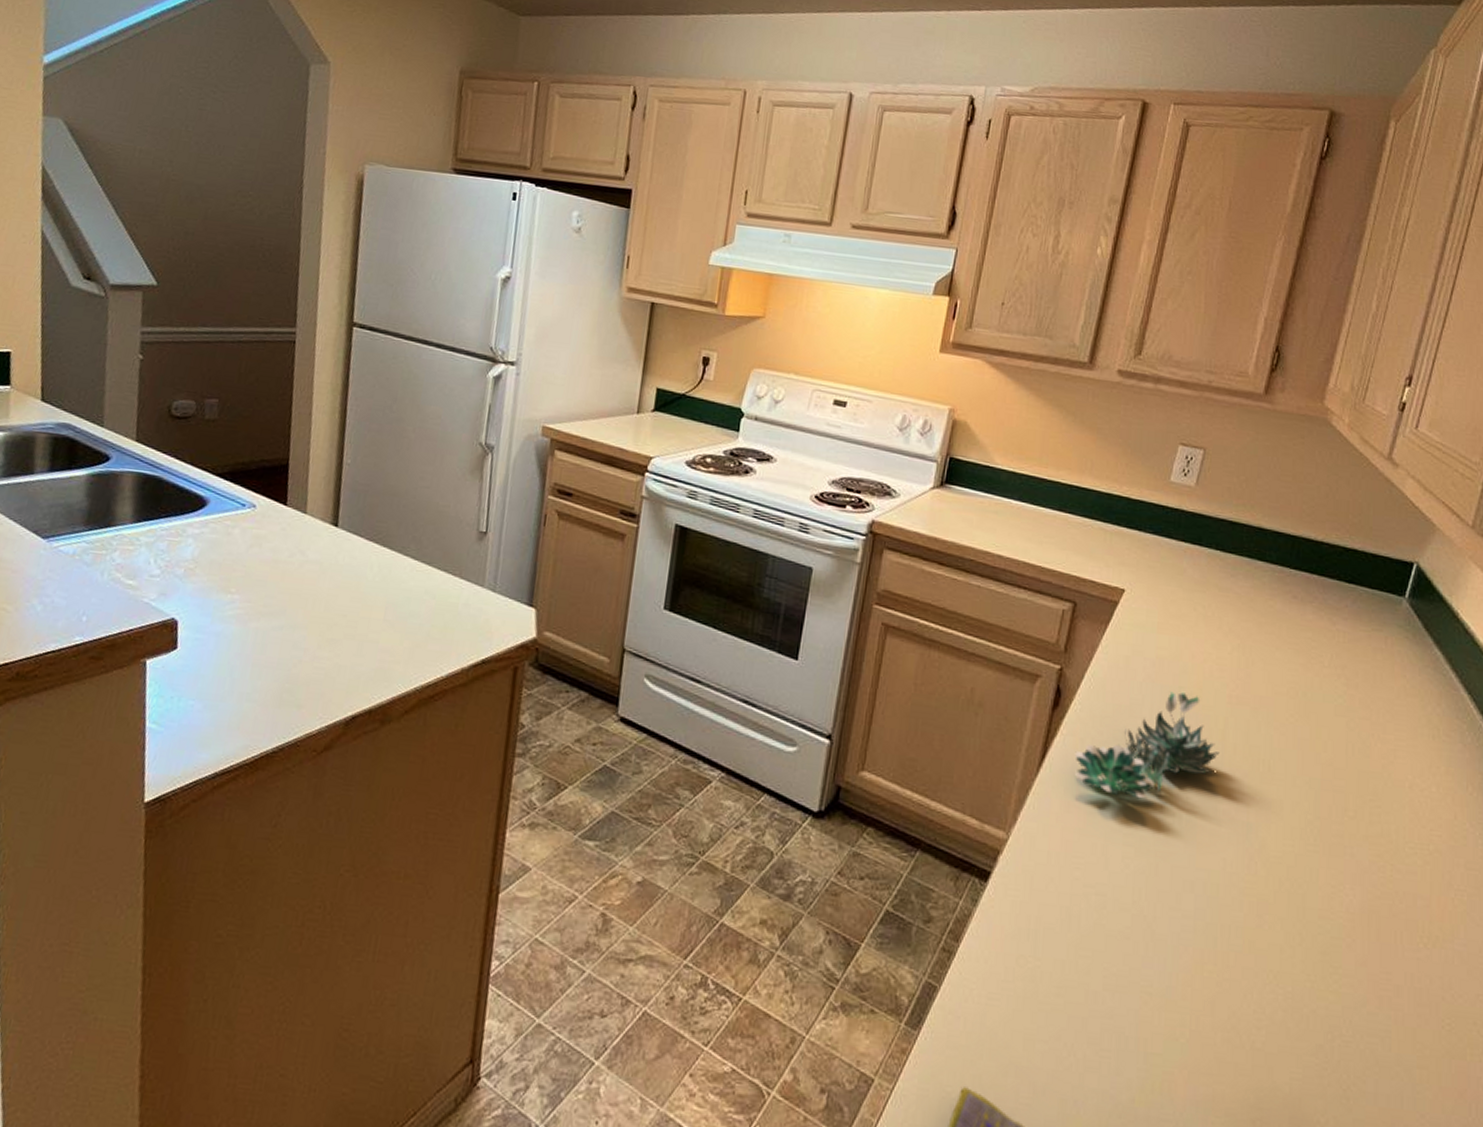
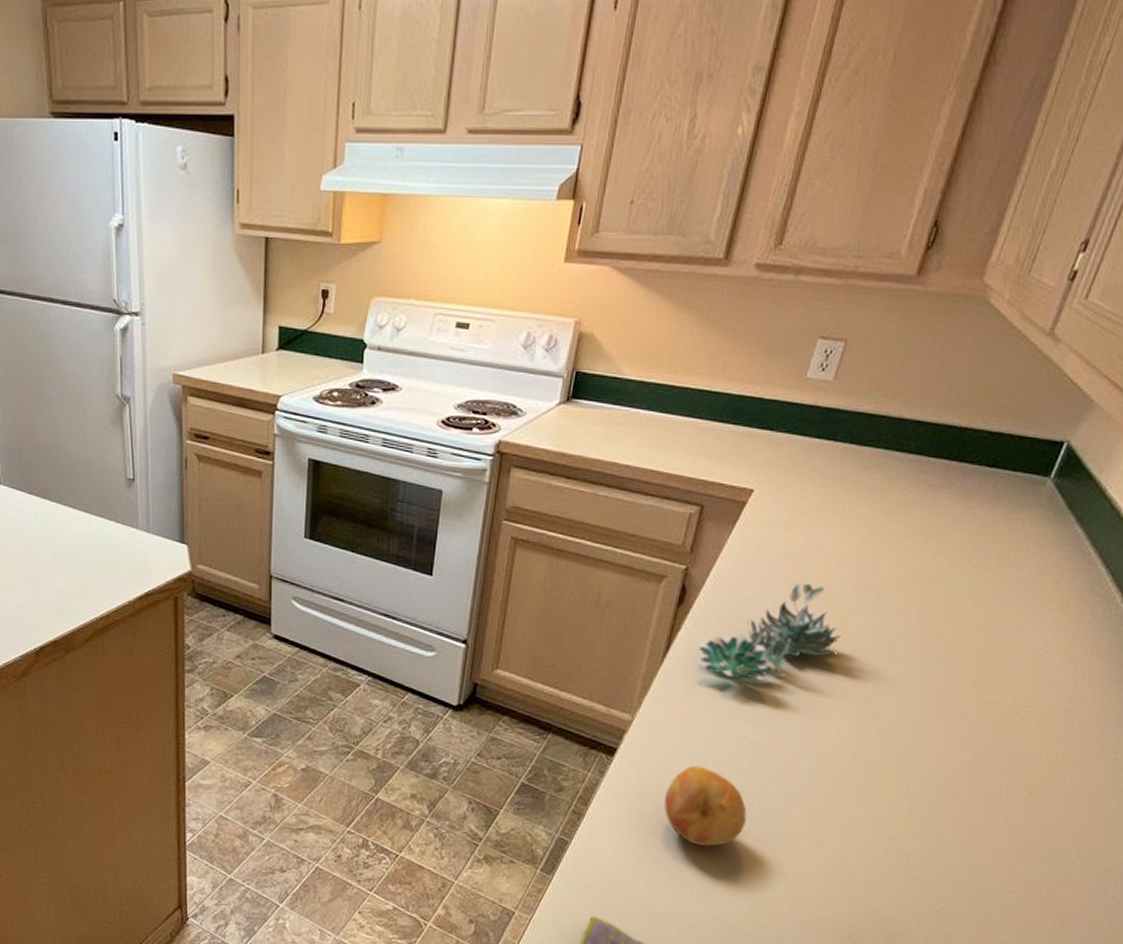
fruit: none [1043,896,1132,999] -> present [664,765,747,847]

